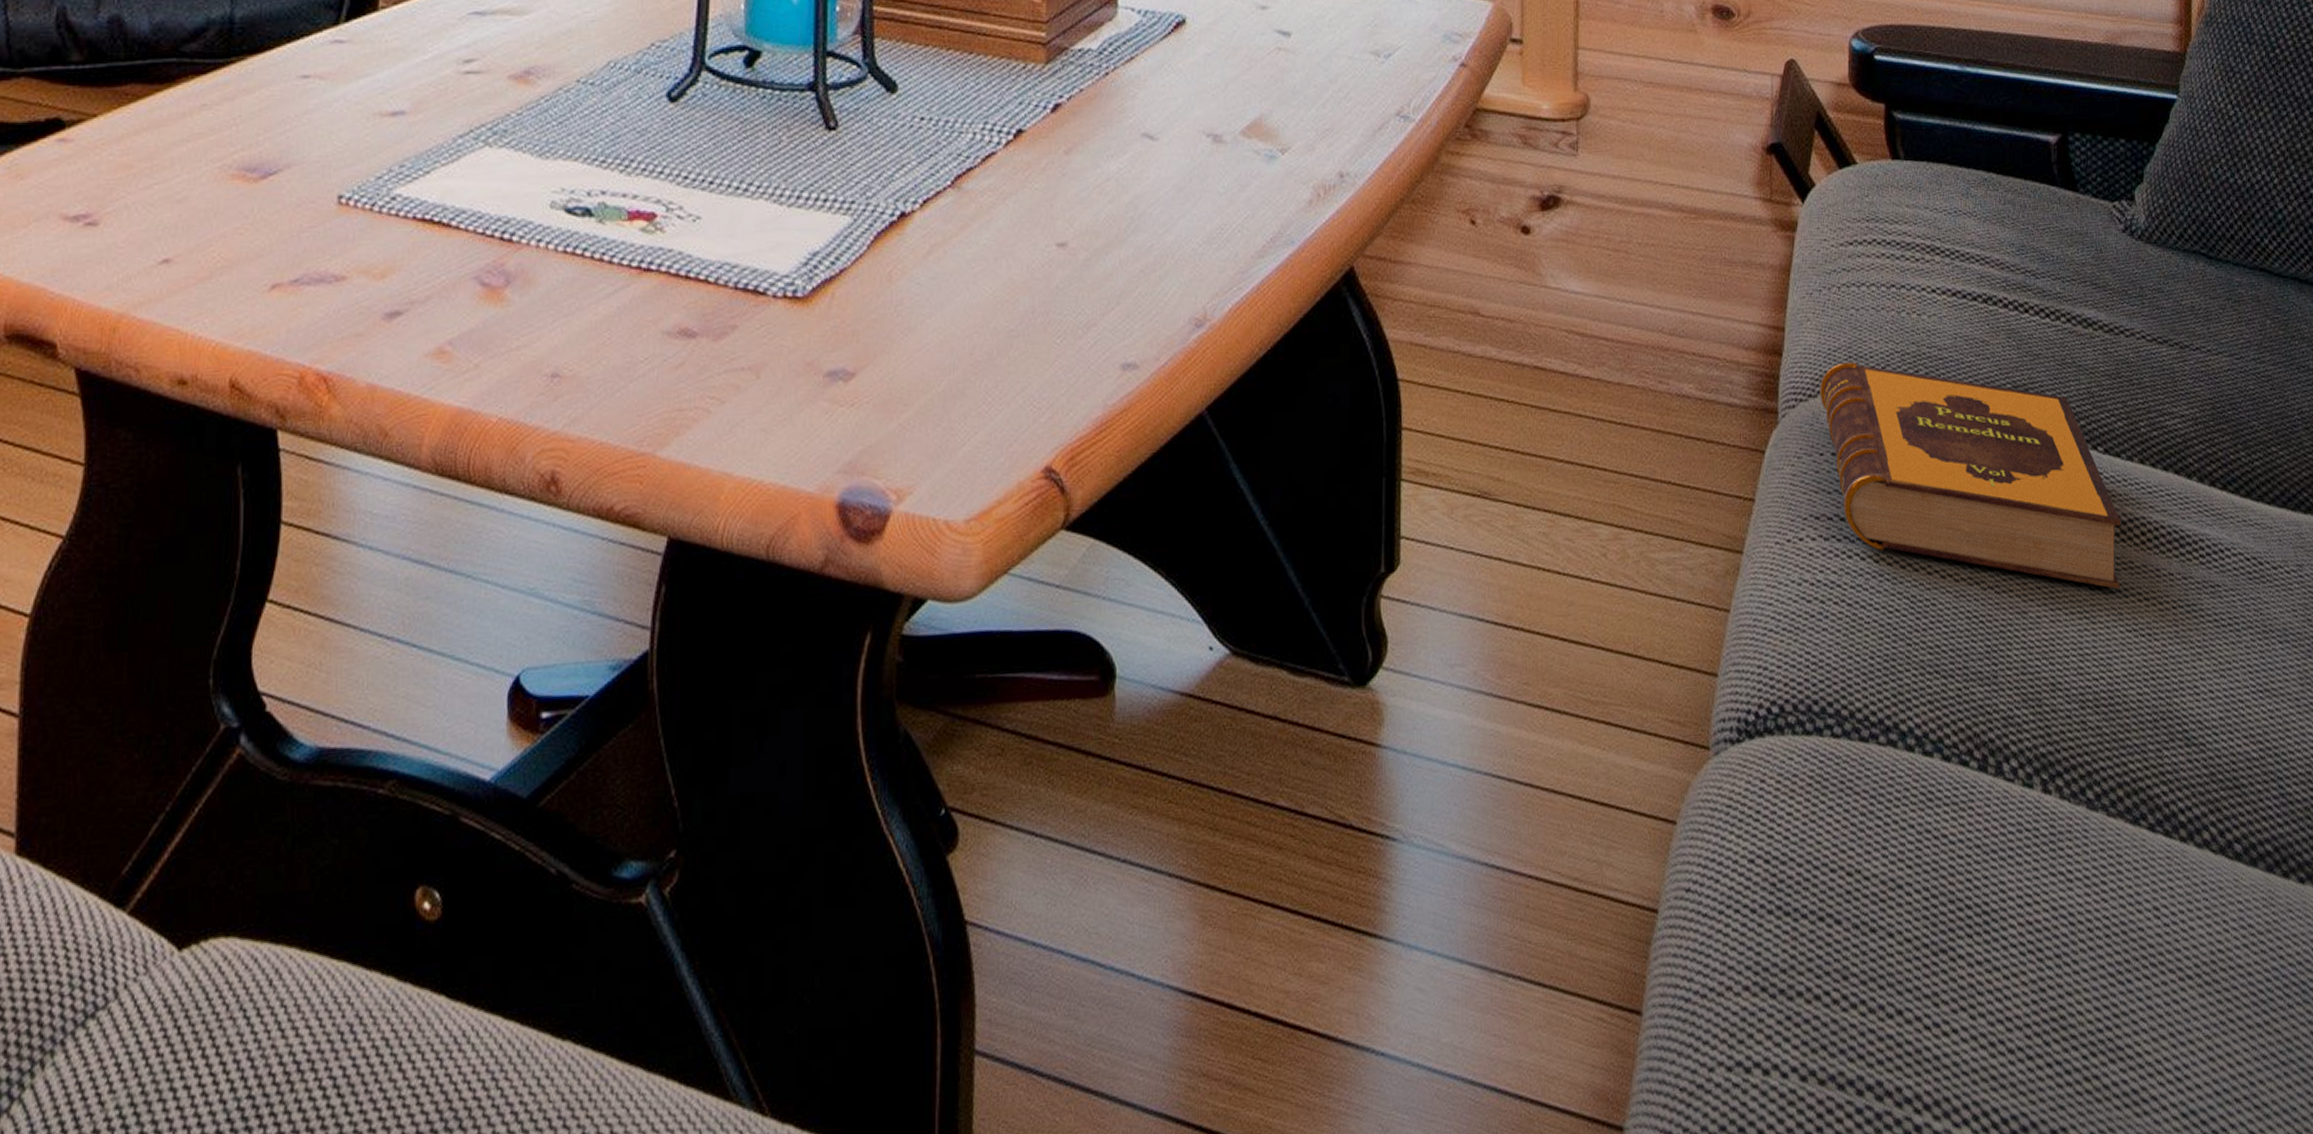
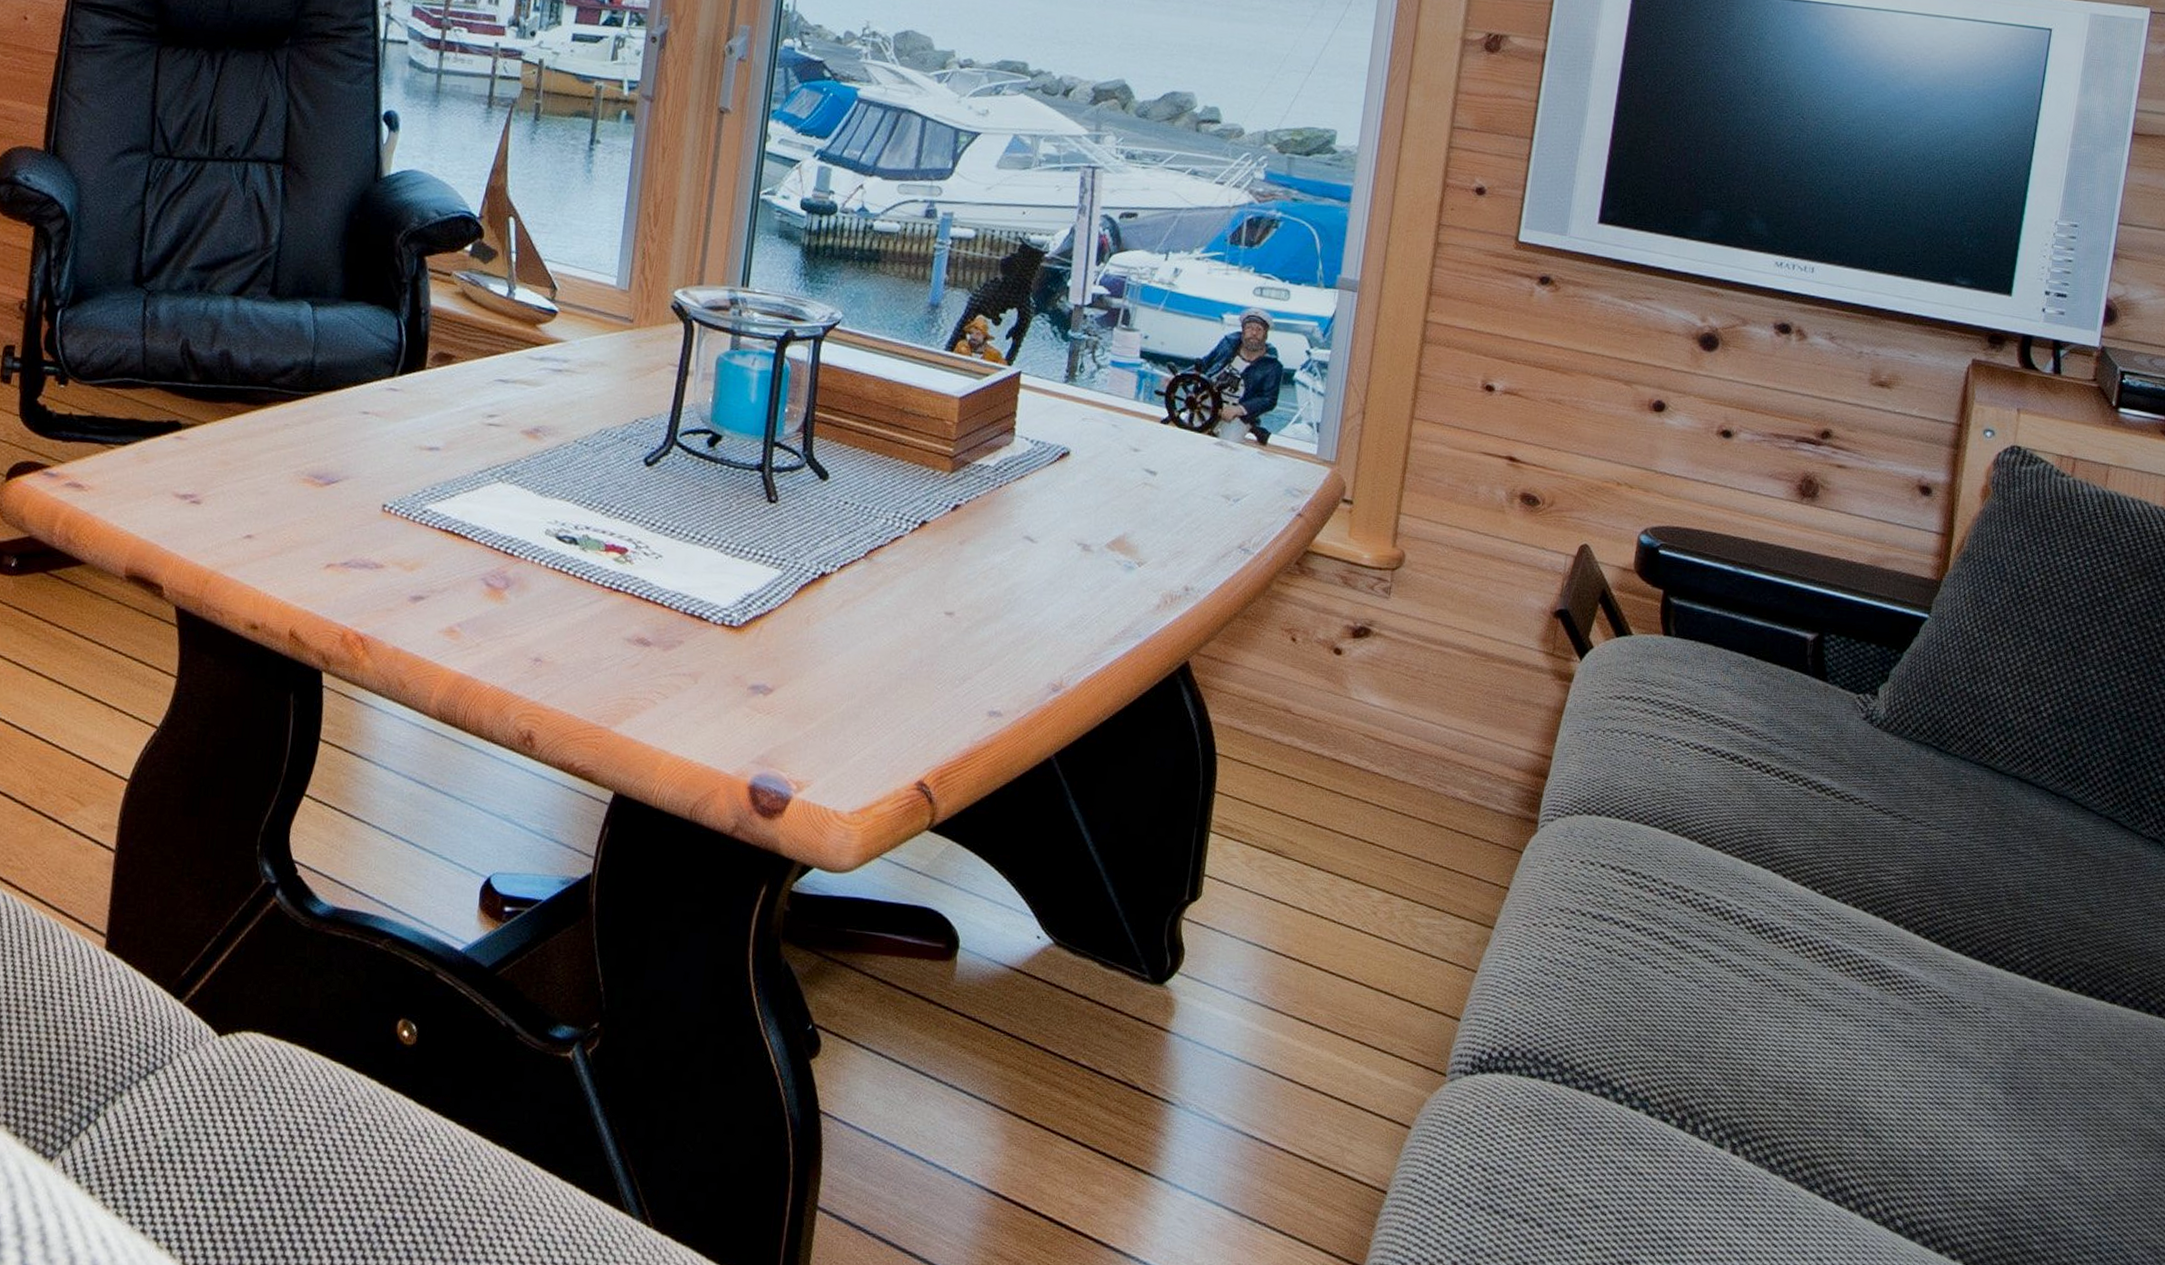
hardback book: present [1819,361,2121,589] -> none [1576,791,1830,1003]

